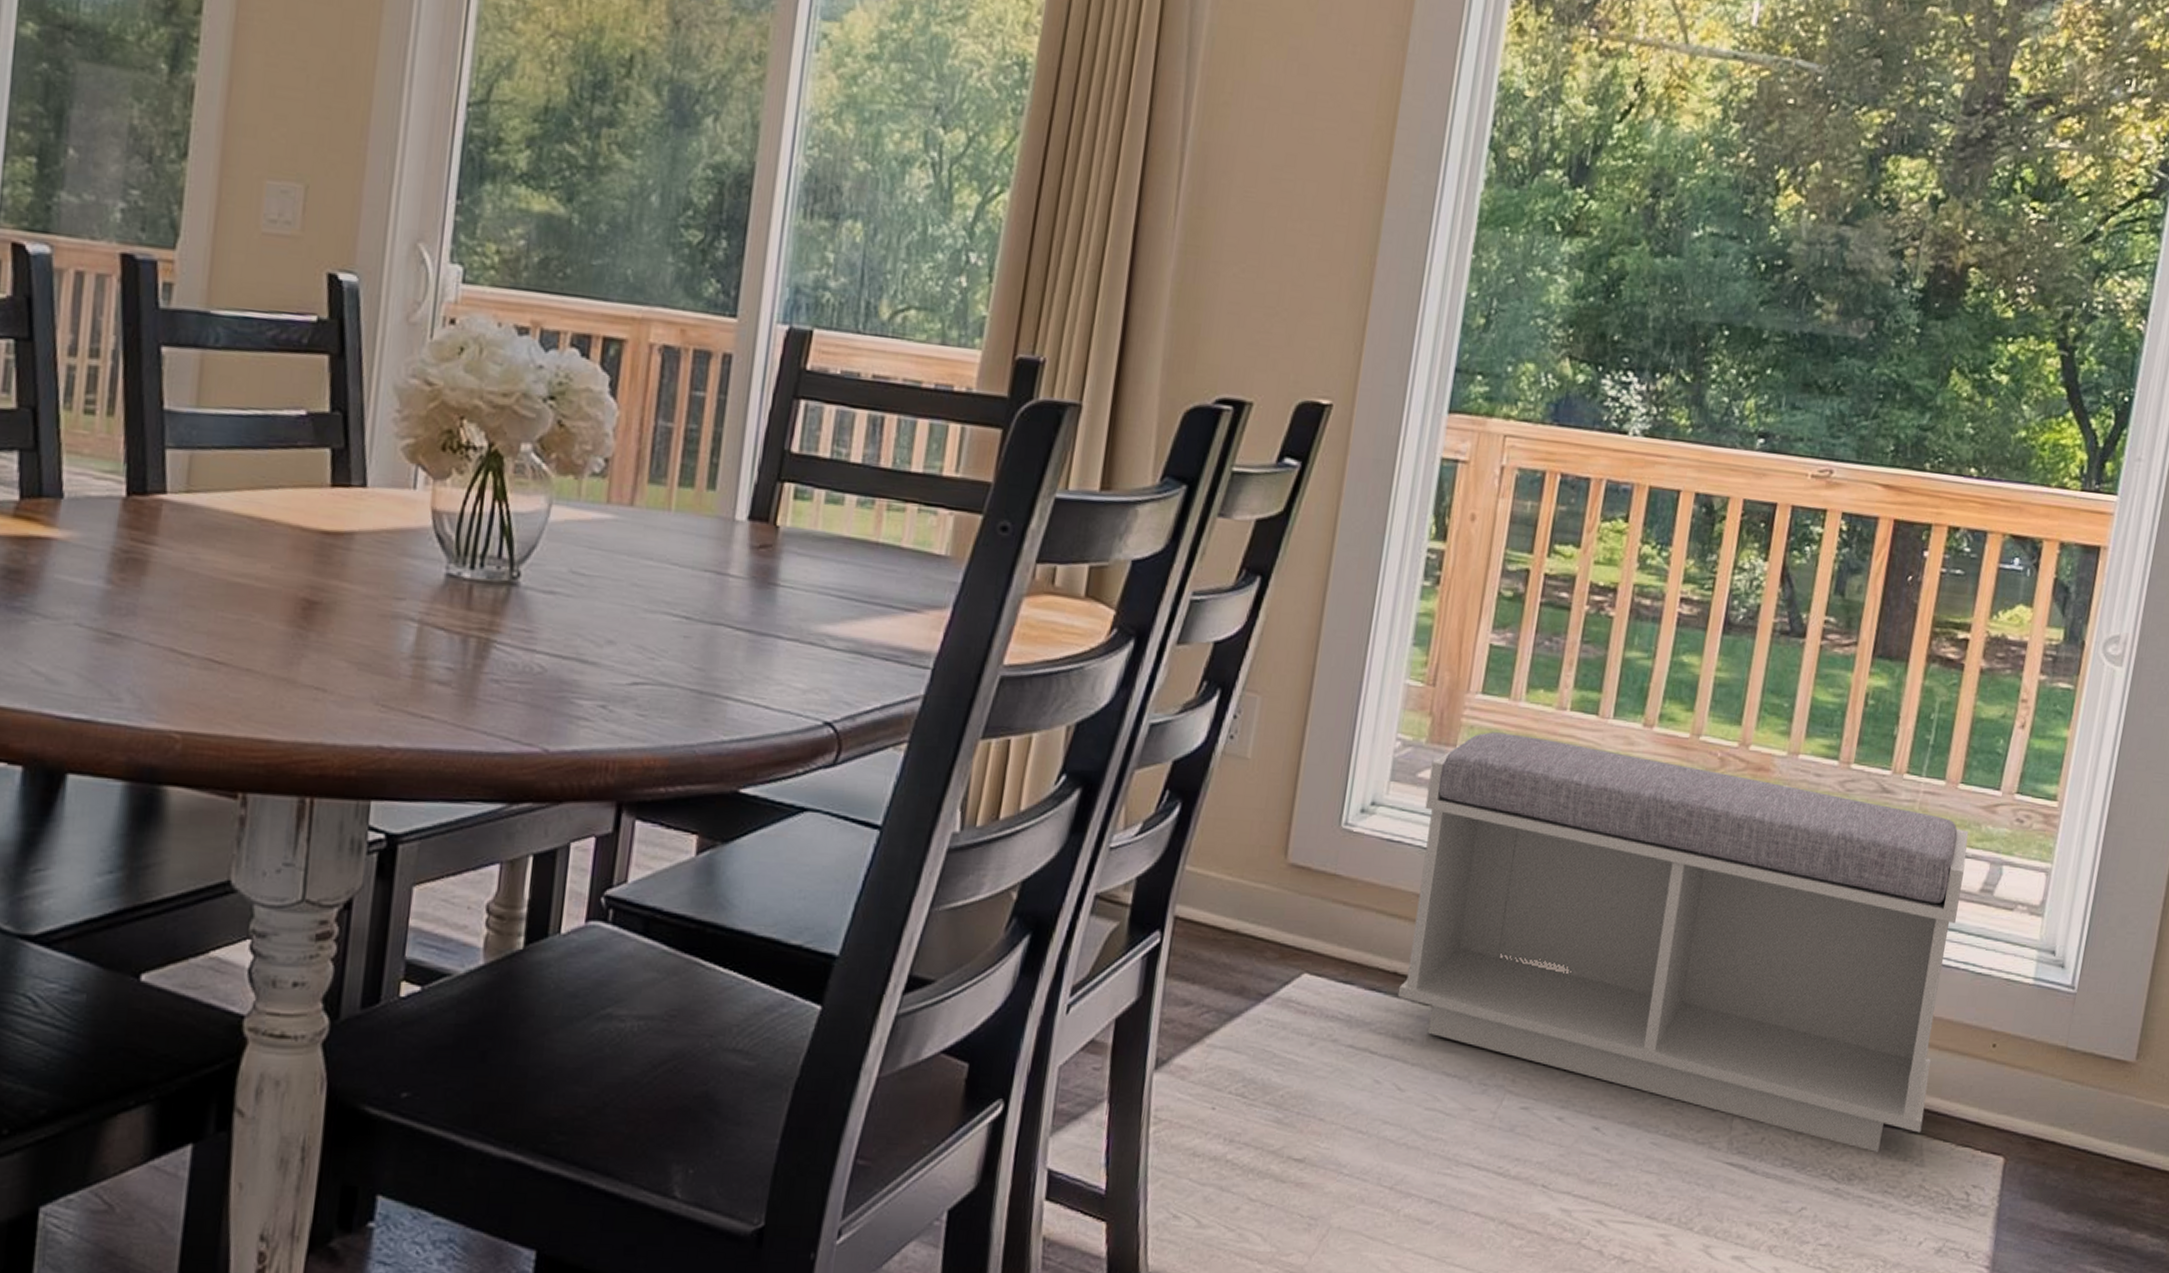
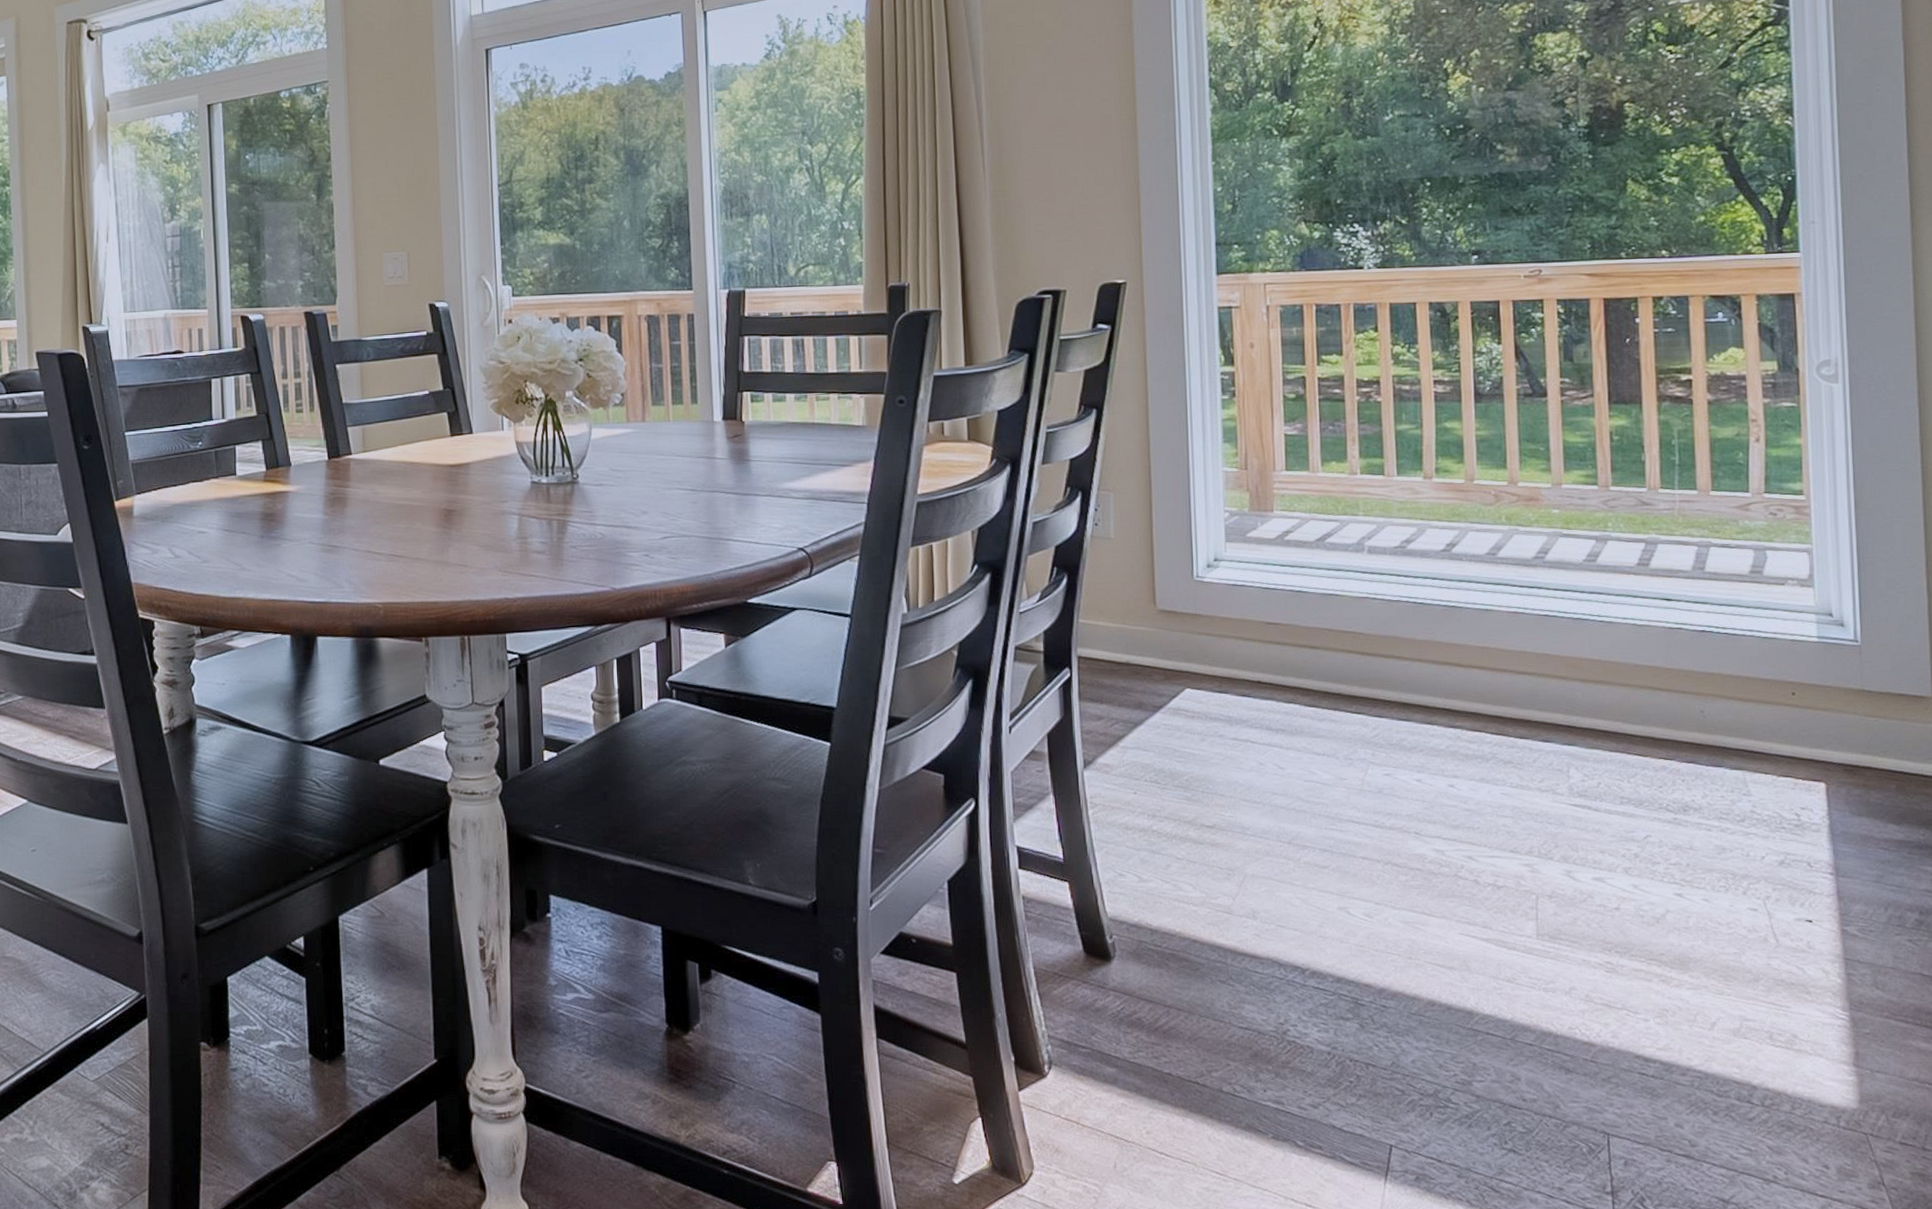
bench: present [1397,732,1969,1152] -> none [1256,496,1742,787]

